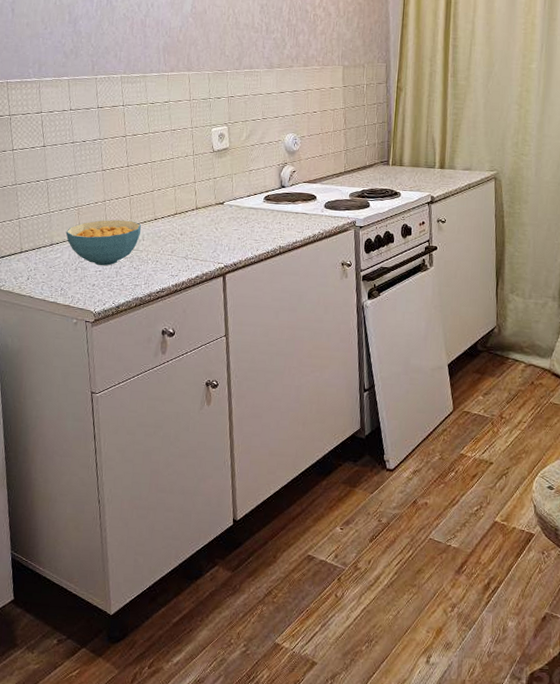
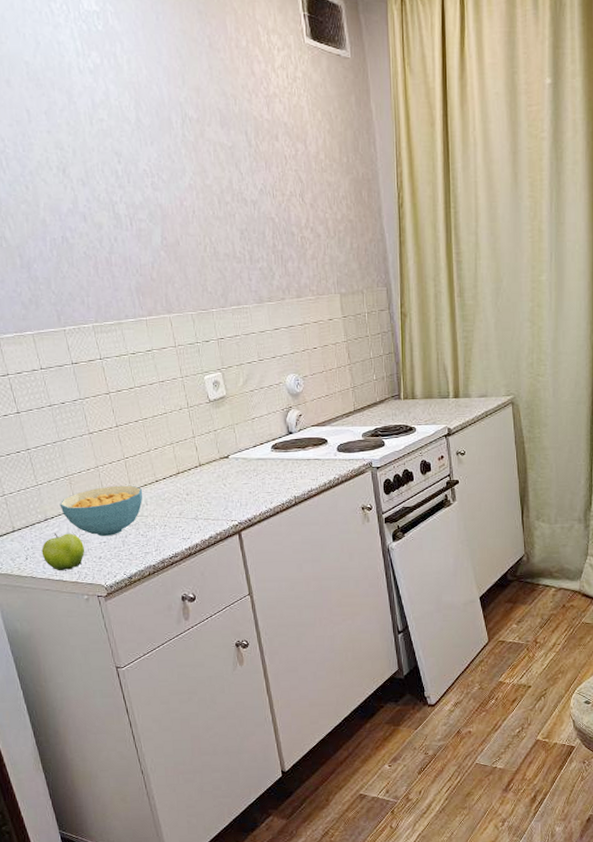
fruit: none [42,257,81,294] -> present [41,532,85,571]

